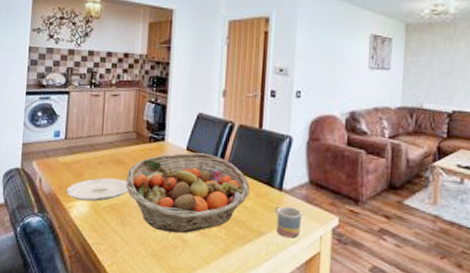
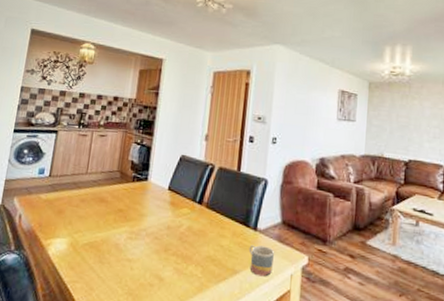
plate: present [66,177,129,202] -> none [45,215,110,239]
fruit basket: present [126,152,250,234] -> none [106,192,227,272]

